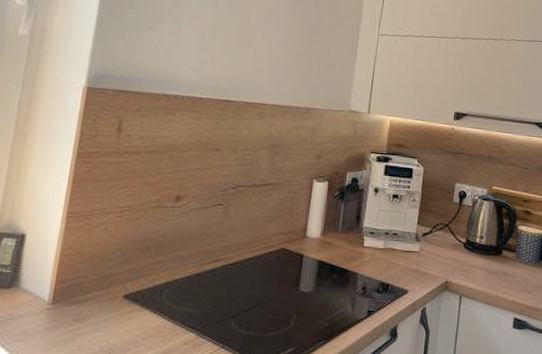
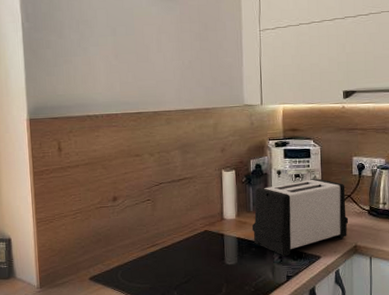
toaster: none [336,201,444,288] -> present [251,178,349,257]

